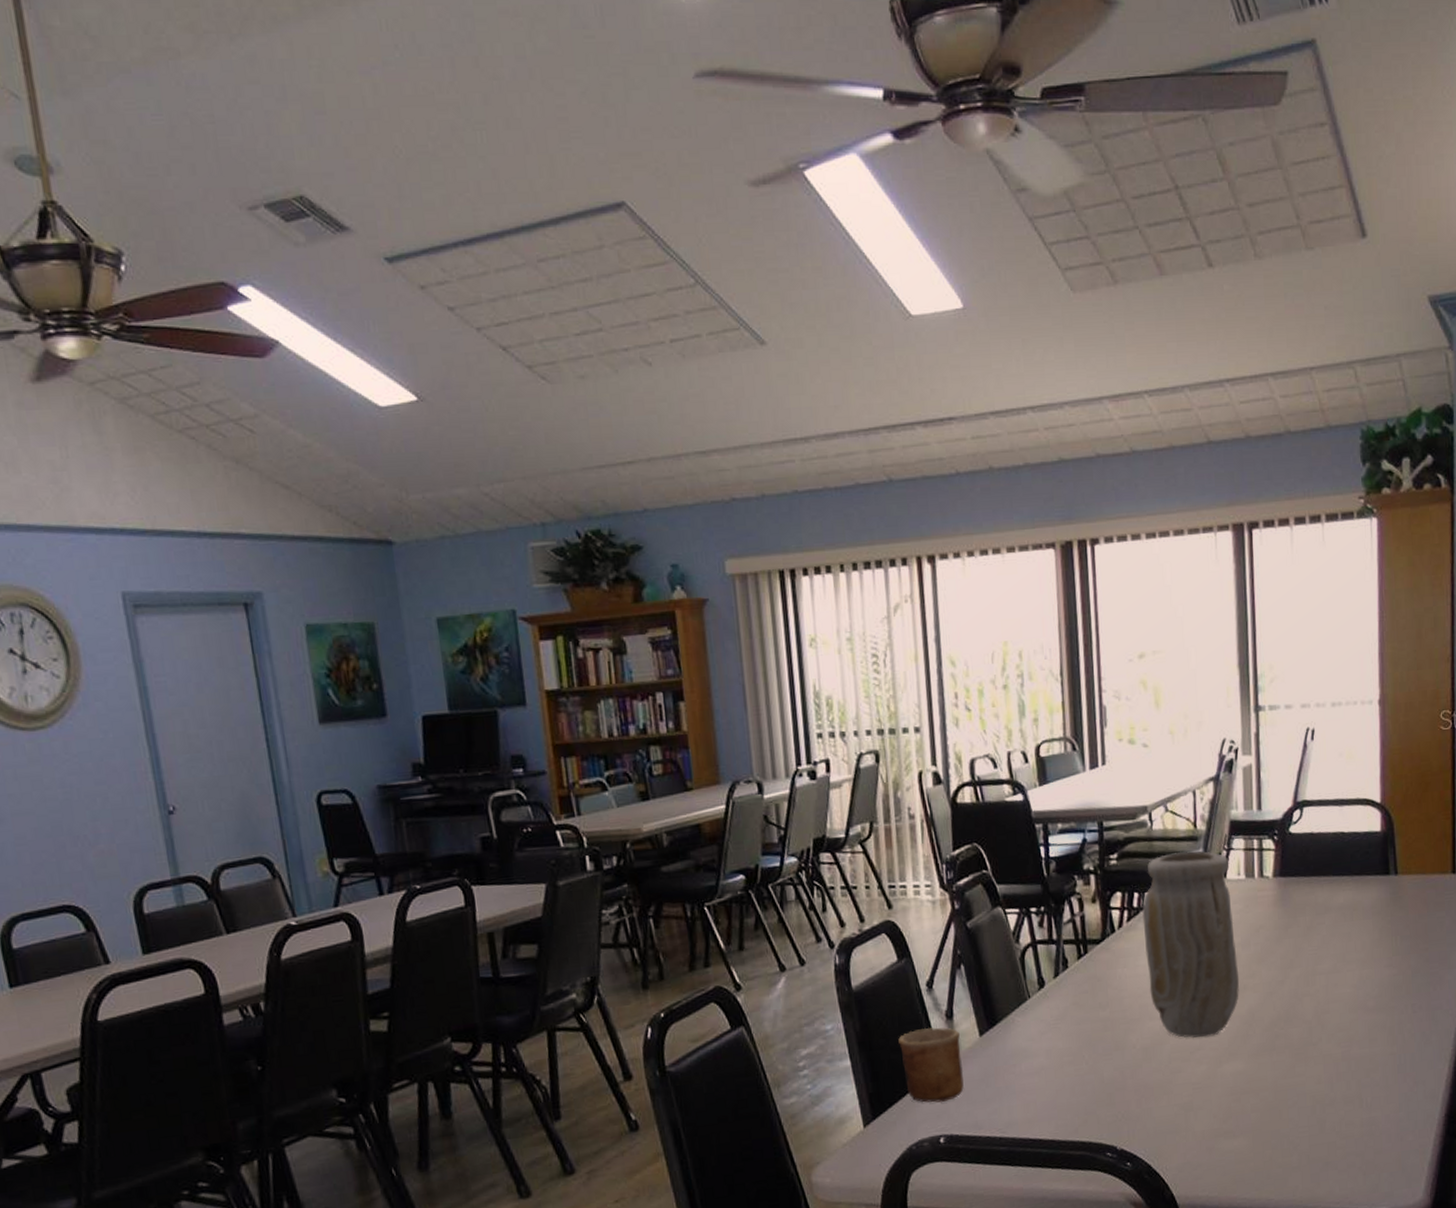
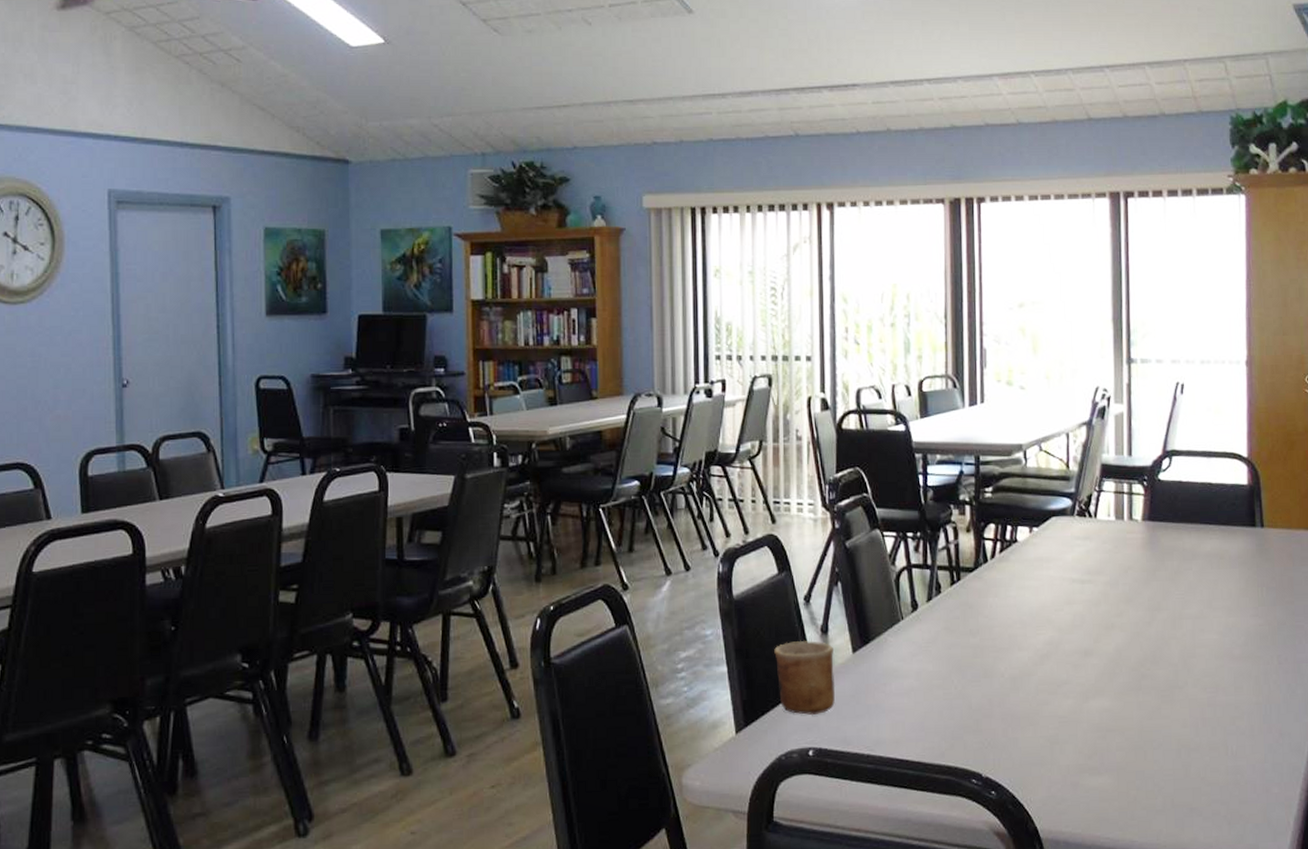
vase: present [1142,851,1240,1038] -> none [1014,489,1108,672]

